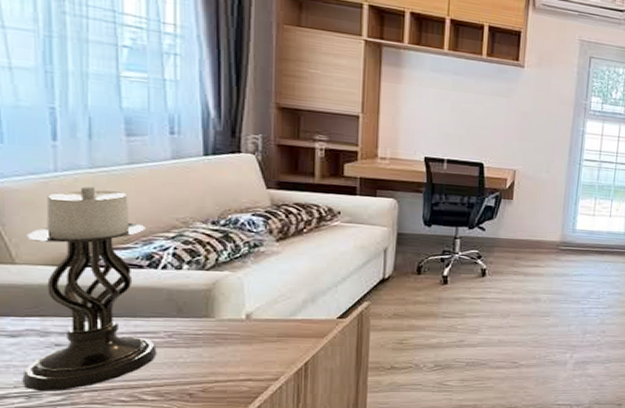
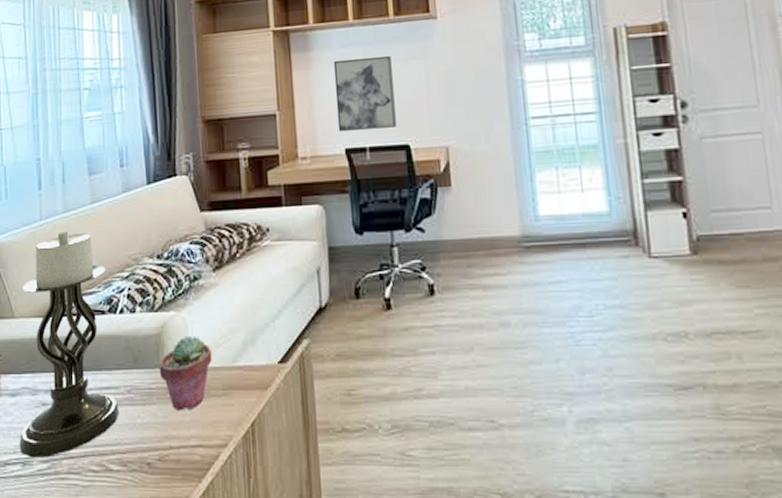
potted succulent: none [207,292,268,353] -> present [158,335,212,411]
wall art: none [420,81,478,147] -> present [333,56,396,131]

